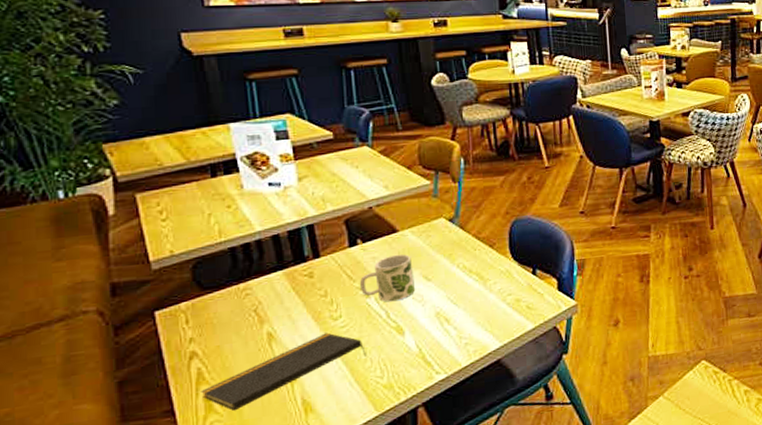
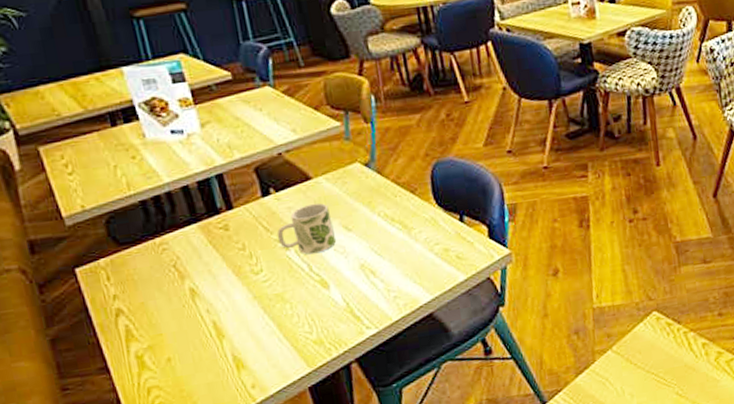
notepad: present [201,332,366,412] -> none [131,287,292,368]

